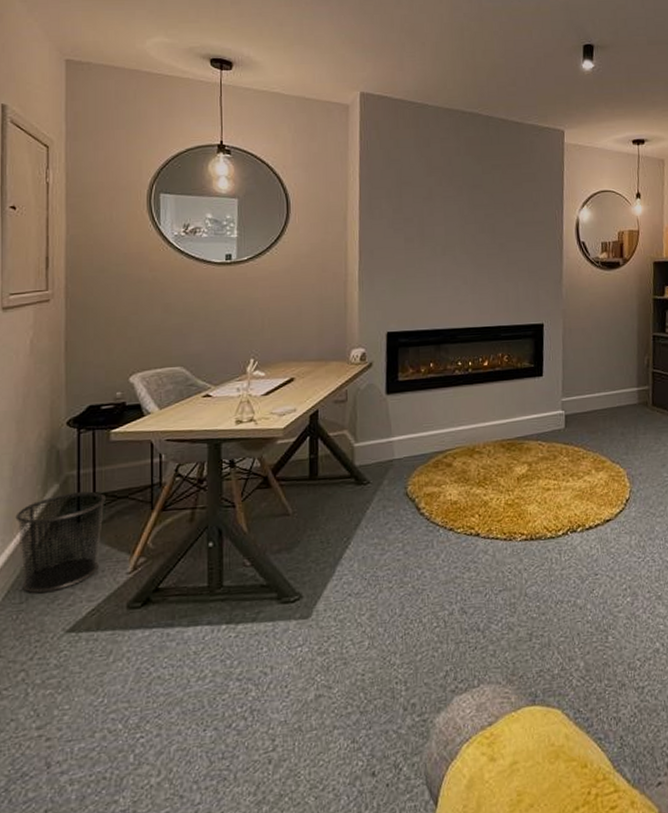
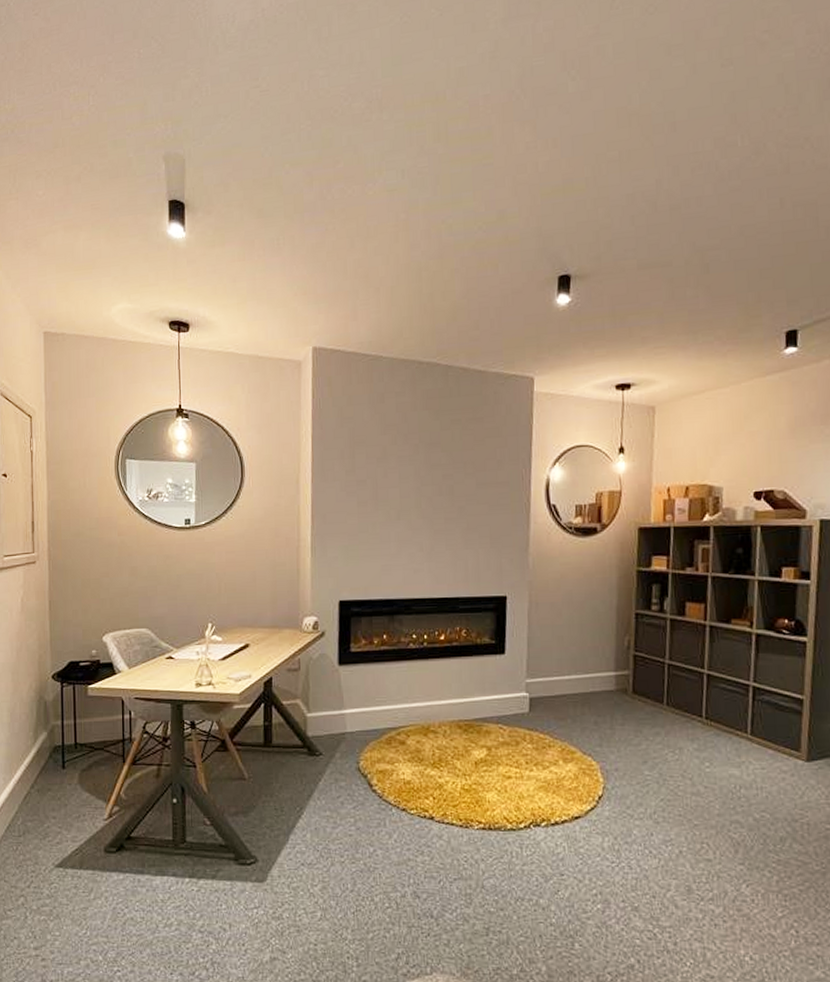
waste bin: present [15,491,106,594] -> none [13,741,85,830]

